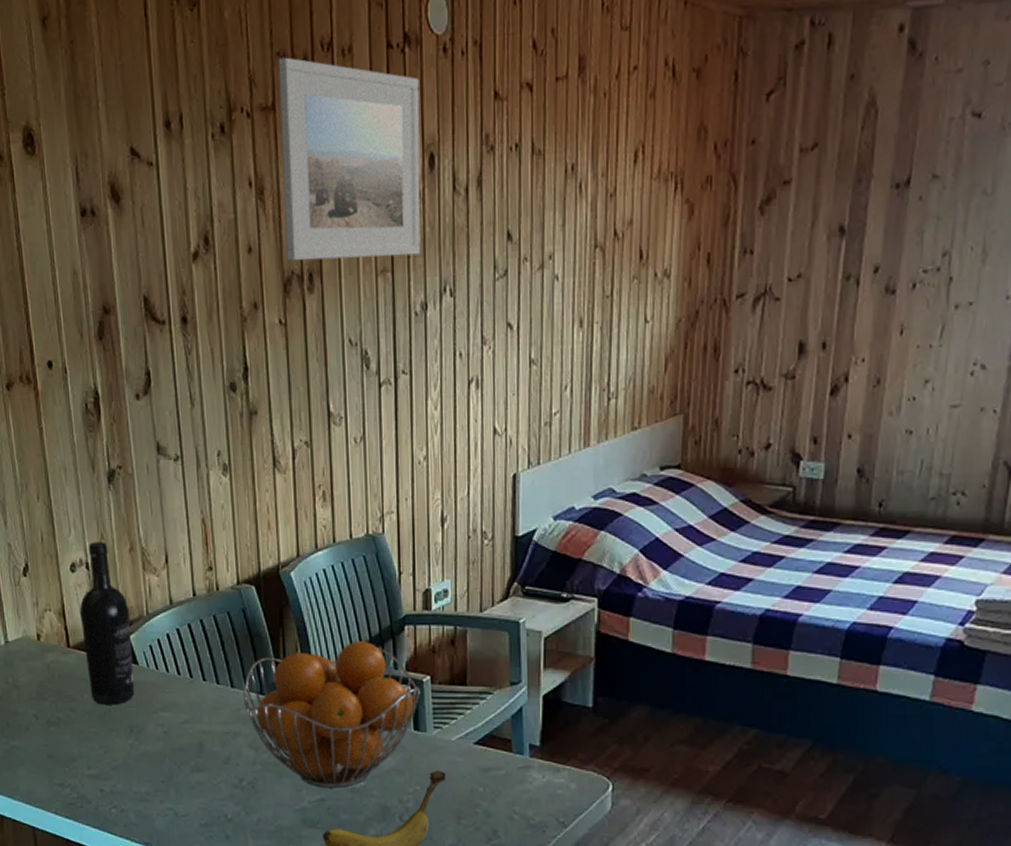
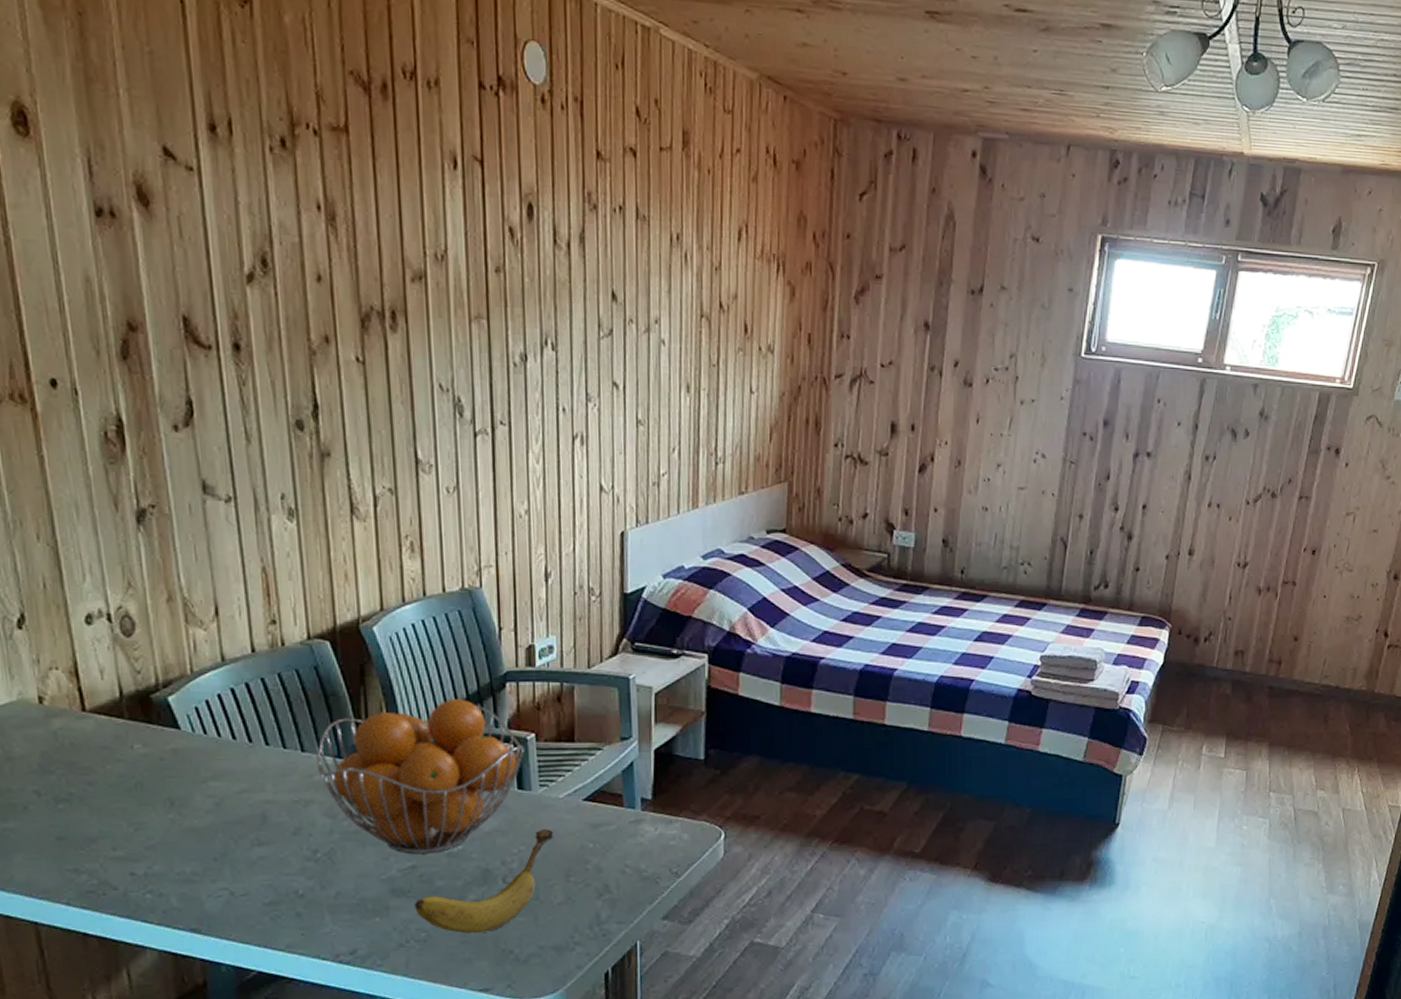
wine bottle: present [79,542,135,705] -> none [98,590,176,776]
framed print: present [278,57,421,262] -> none [351,77,519,304]

